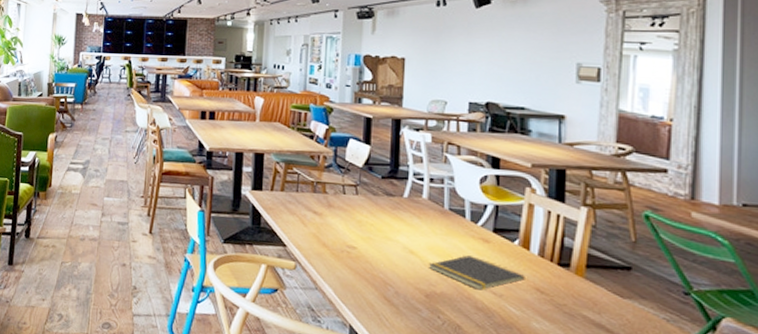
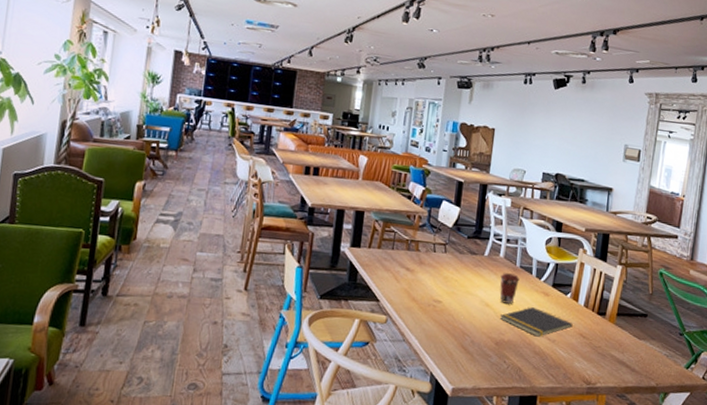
coffee cup: none [425,216,450,252] -> present [499,273,520,304]

